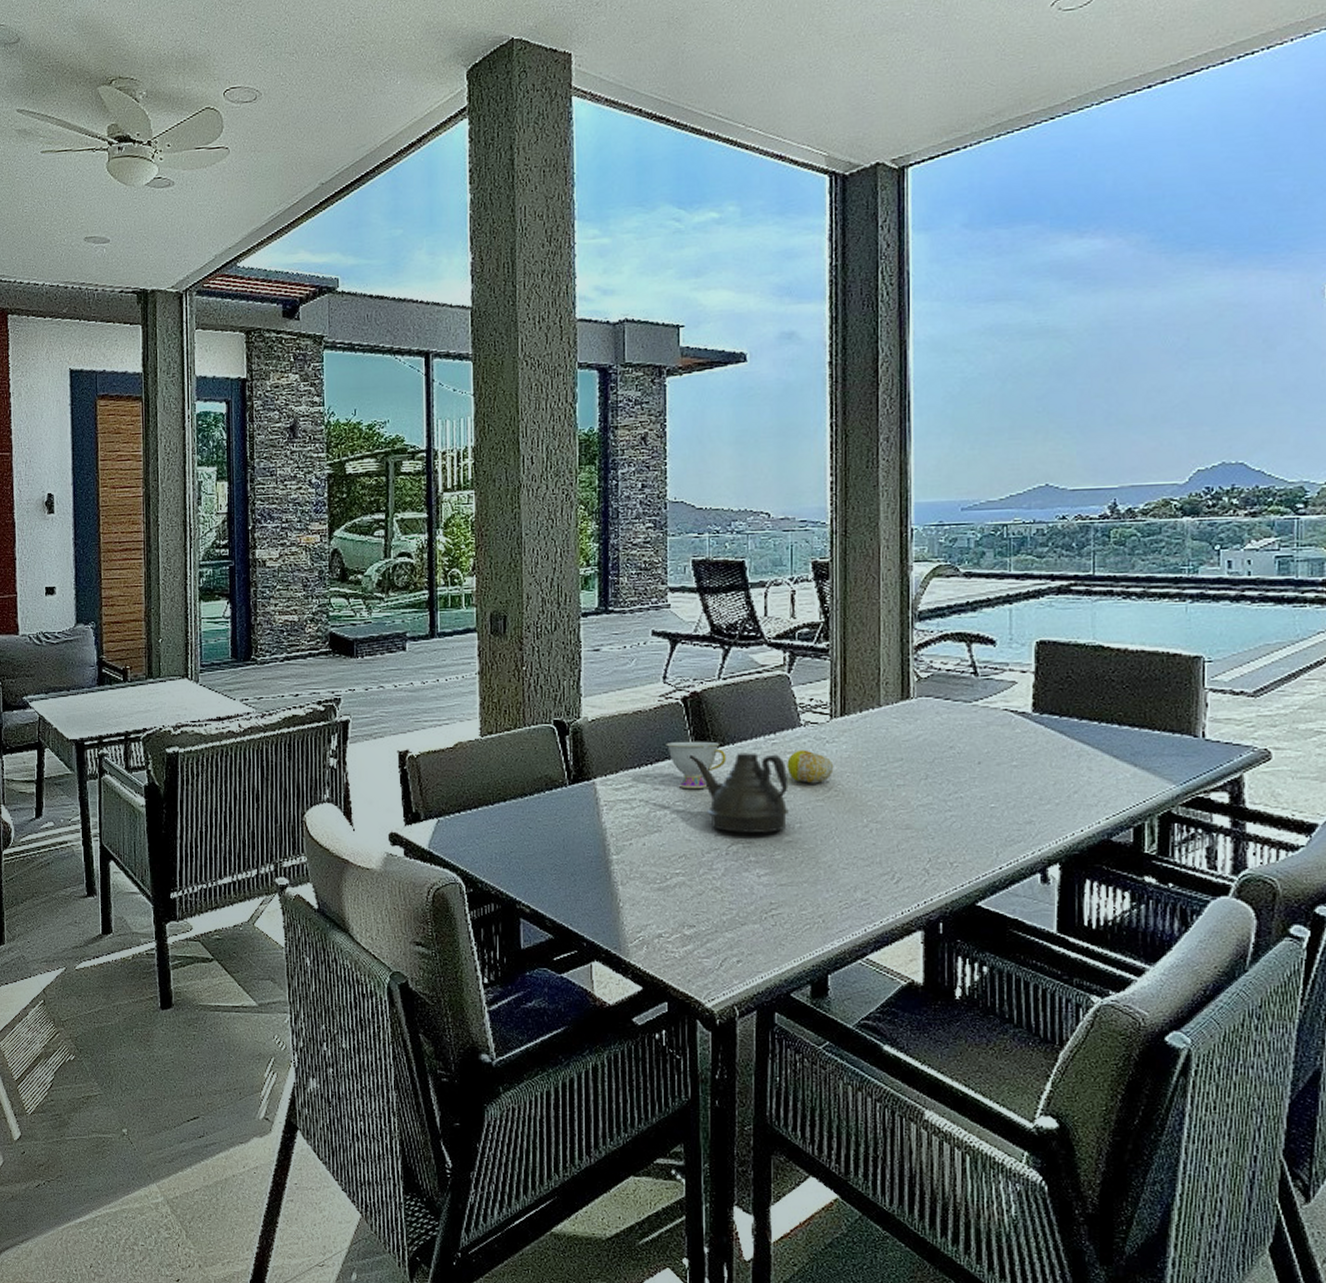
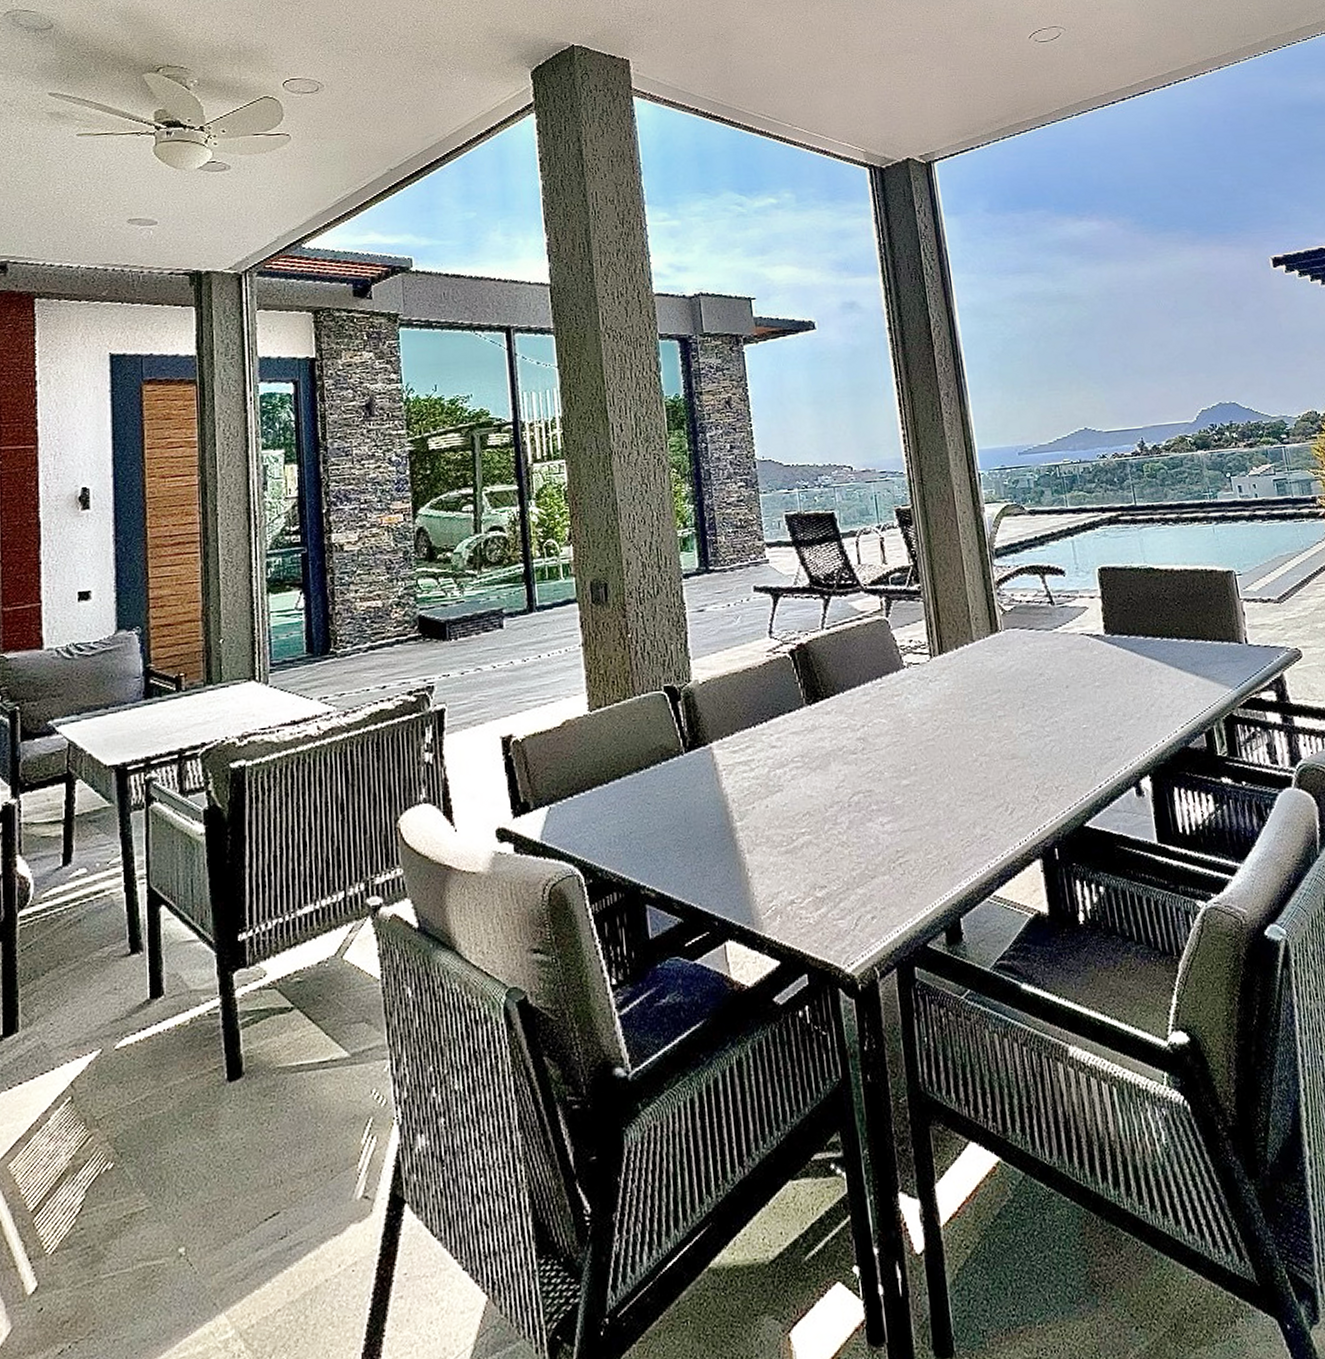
teacup: present [666,741,726,789] -> none [778,692,839,743]
teapot: present [687,753,789,833] -> none [800,698,903,783]
fruit: present [787,750,834,784] -> none [895,690,940,724]

